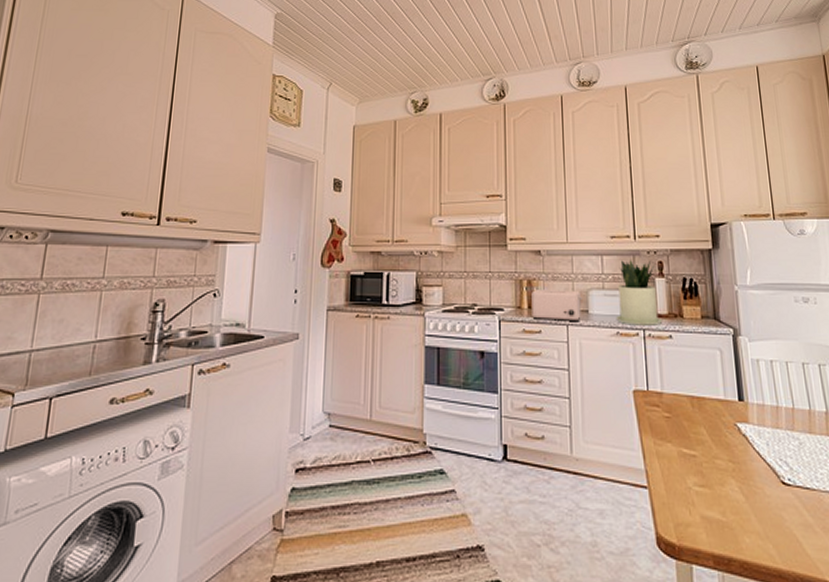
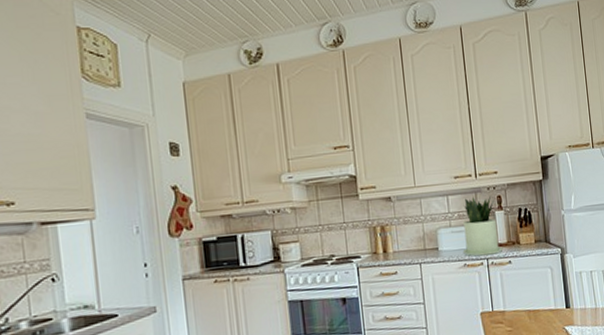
toaster: present [531,290,582,322] -> none [385,230,432,264]

